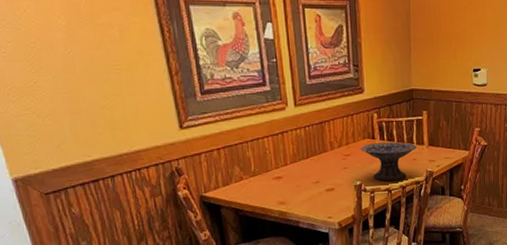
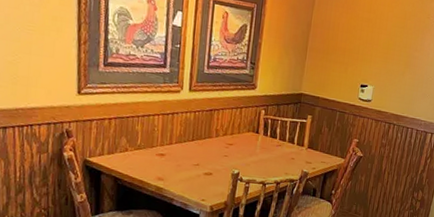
decorative bowl: present [360,141,417,181] -> none [243,137,297,176]

